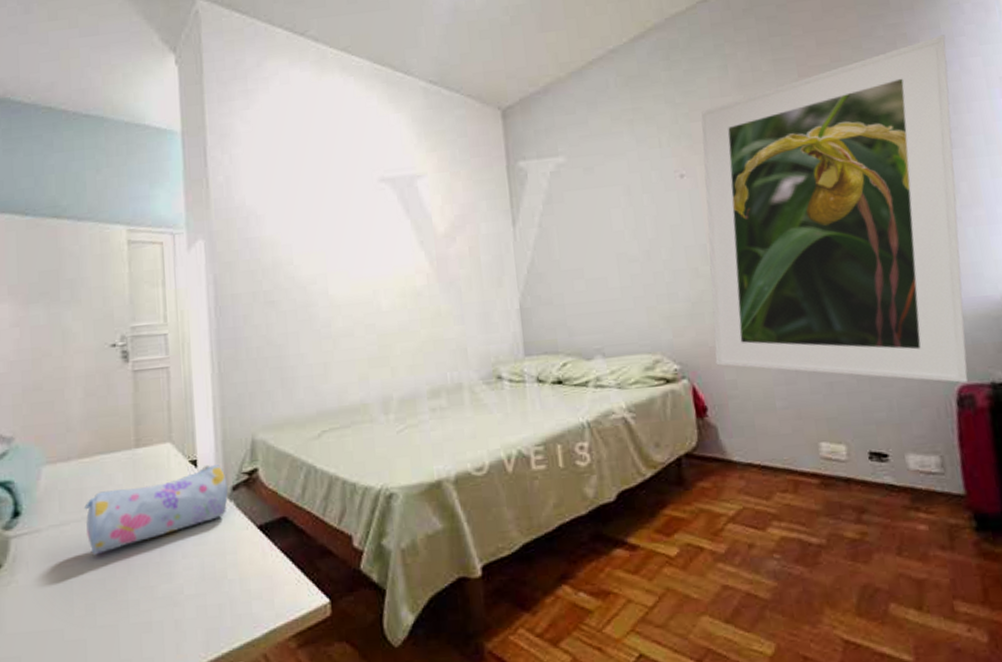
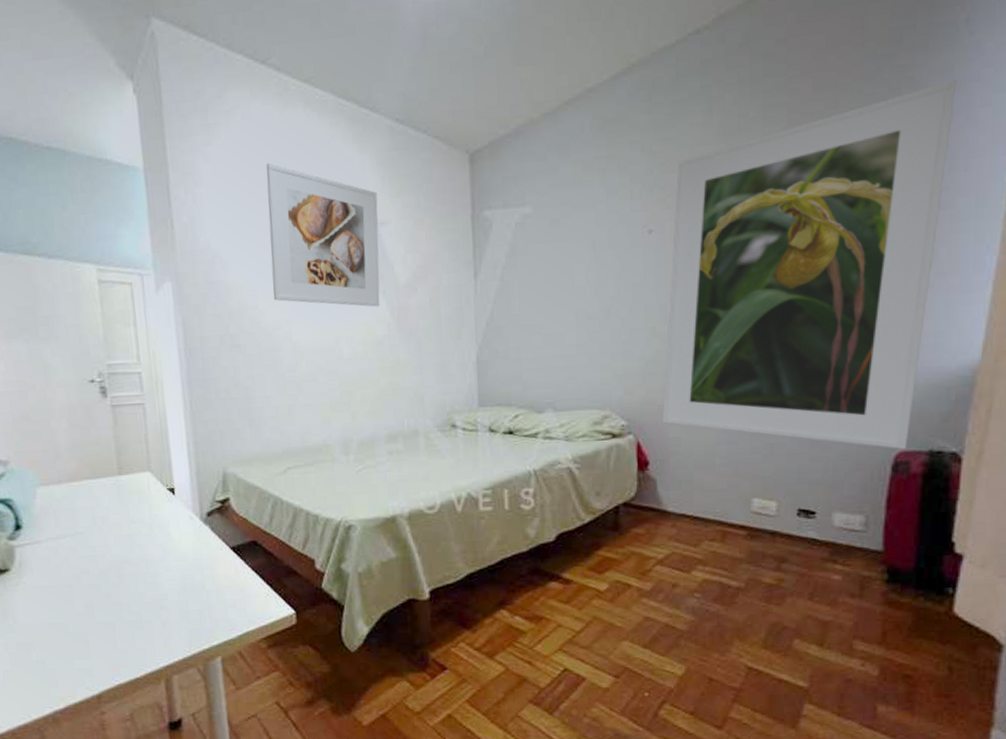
pencil case: present [84,464,228,556] -> none [77,492,204,565]
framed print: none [303,124,419,258] -> present [266,163,381,307]

